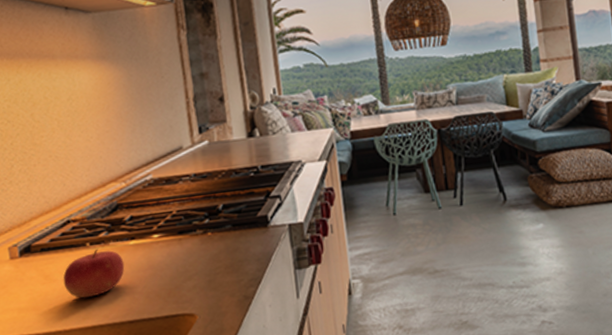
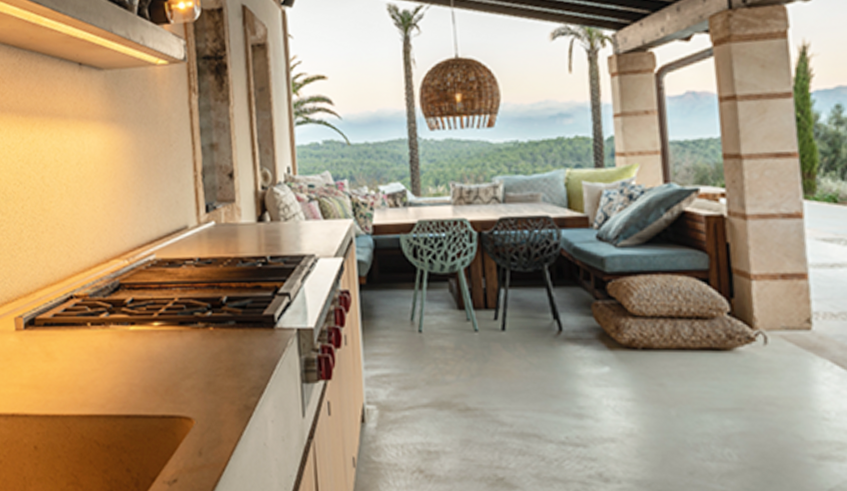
fruit: present [63,249,125,298] -> none [63,331,124,383]

